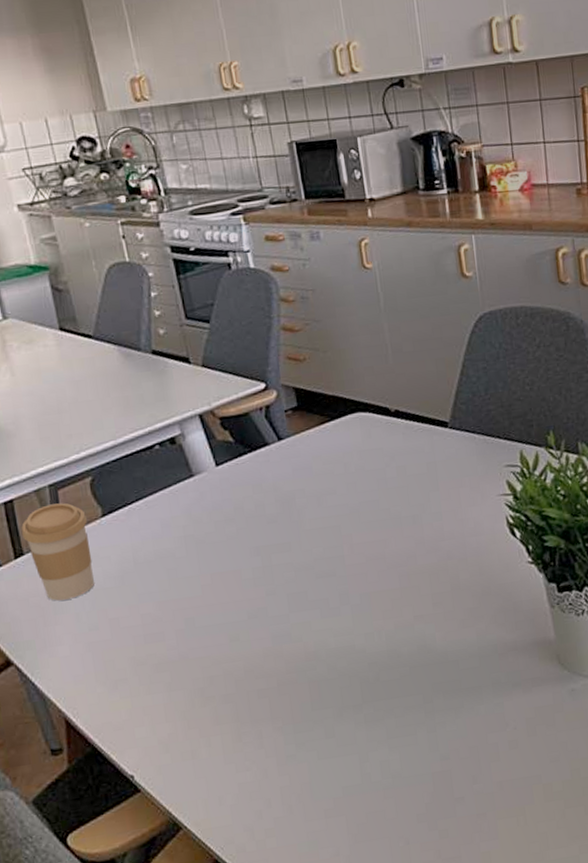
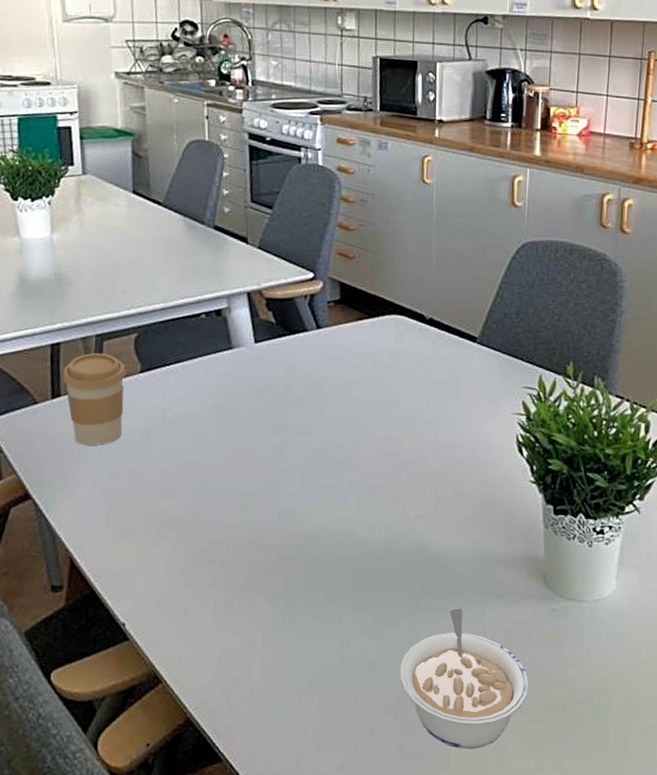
legume: none [424,703,561,846] -> present [399,608,529,750]

